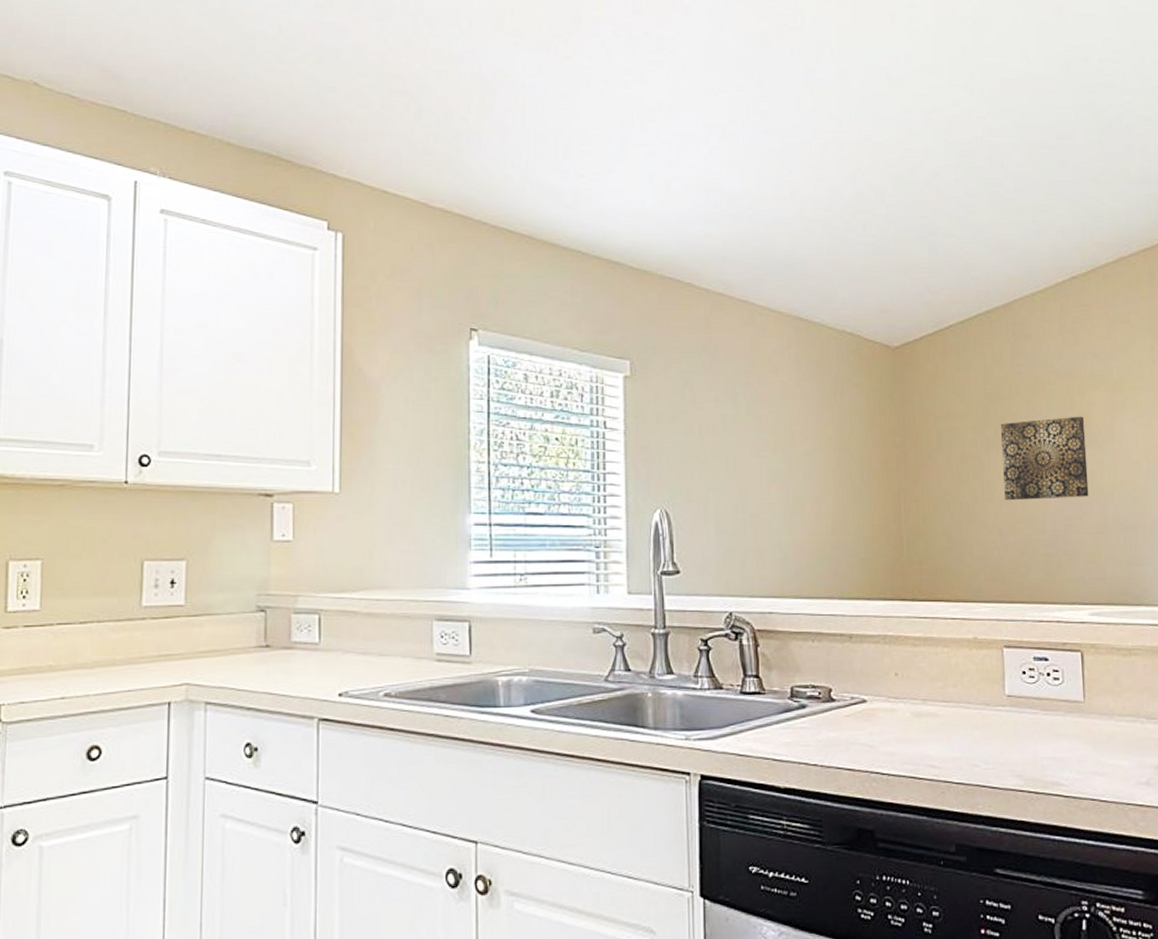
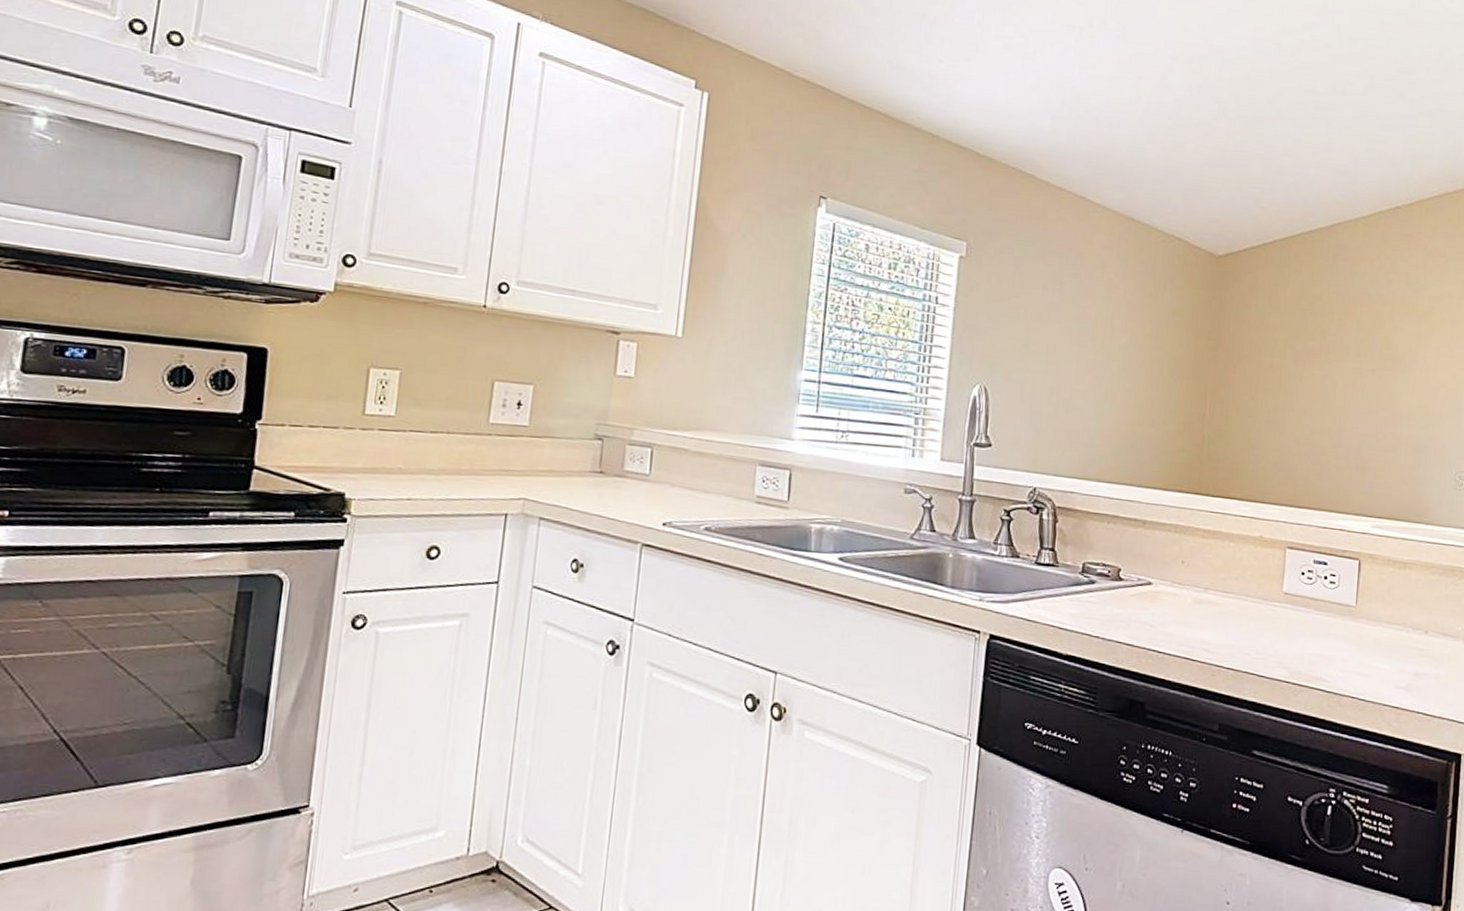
wall art: present [1000,416,1089,501] -> none [1305,338,1391,417]

